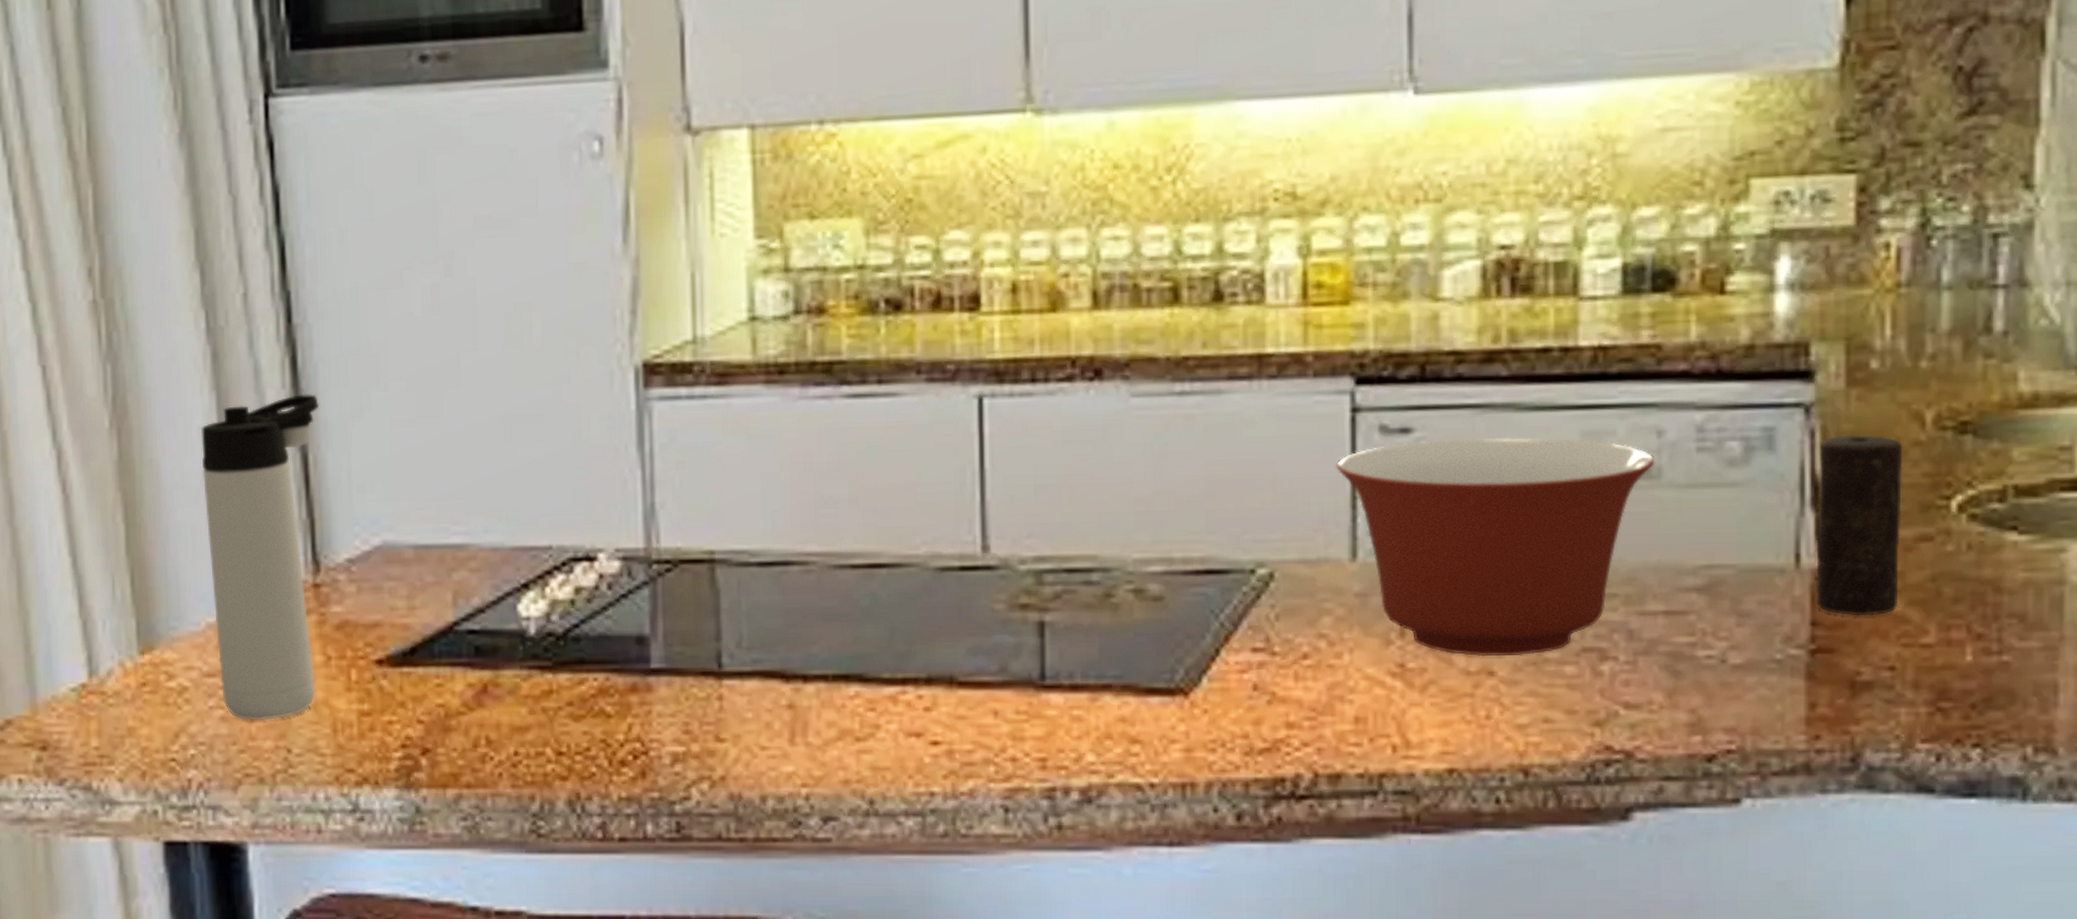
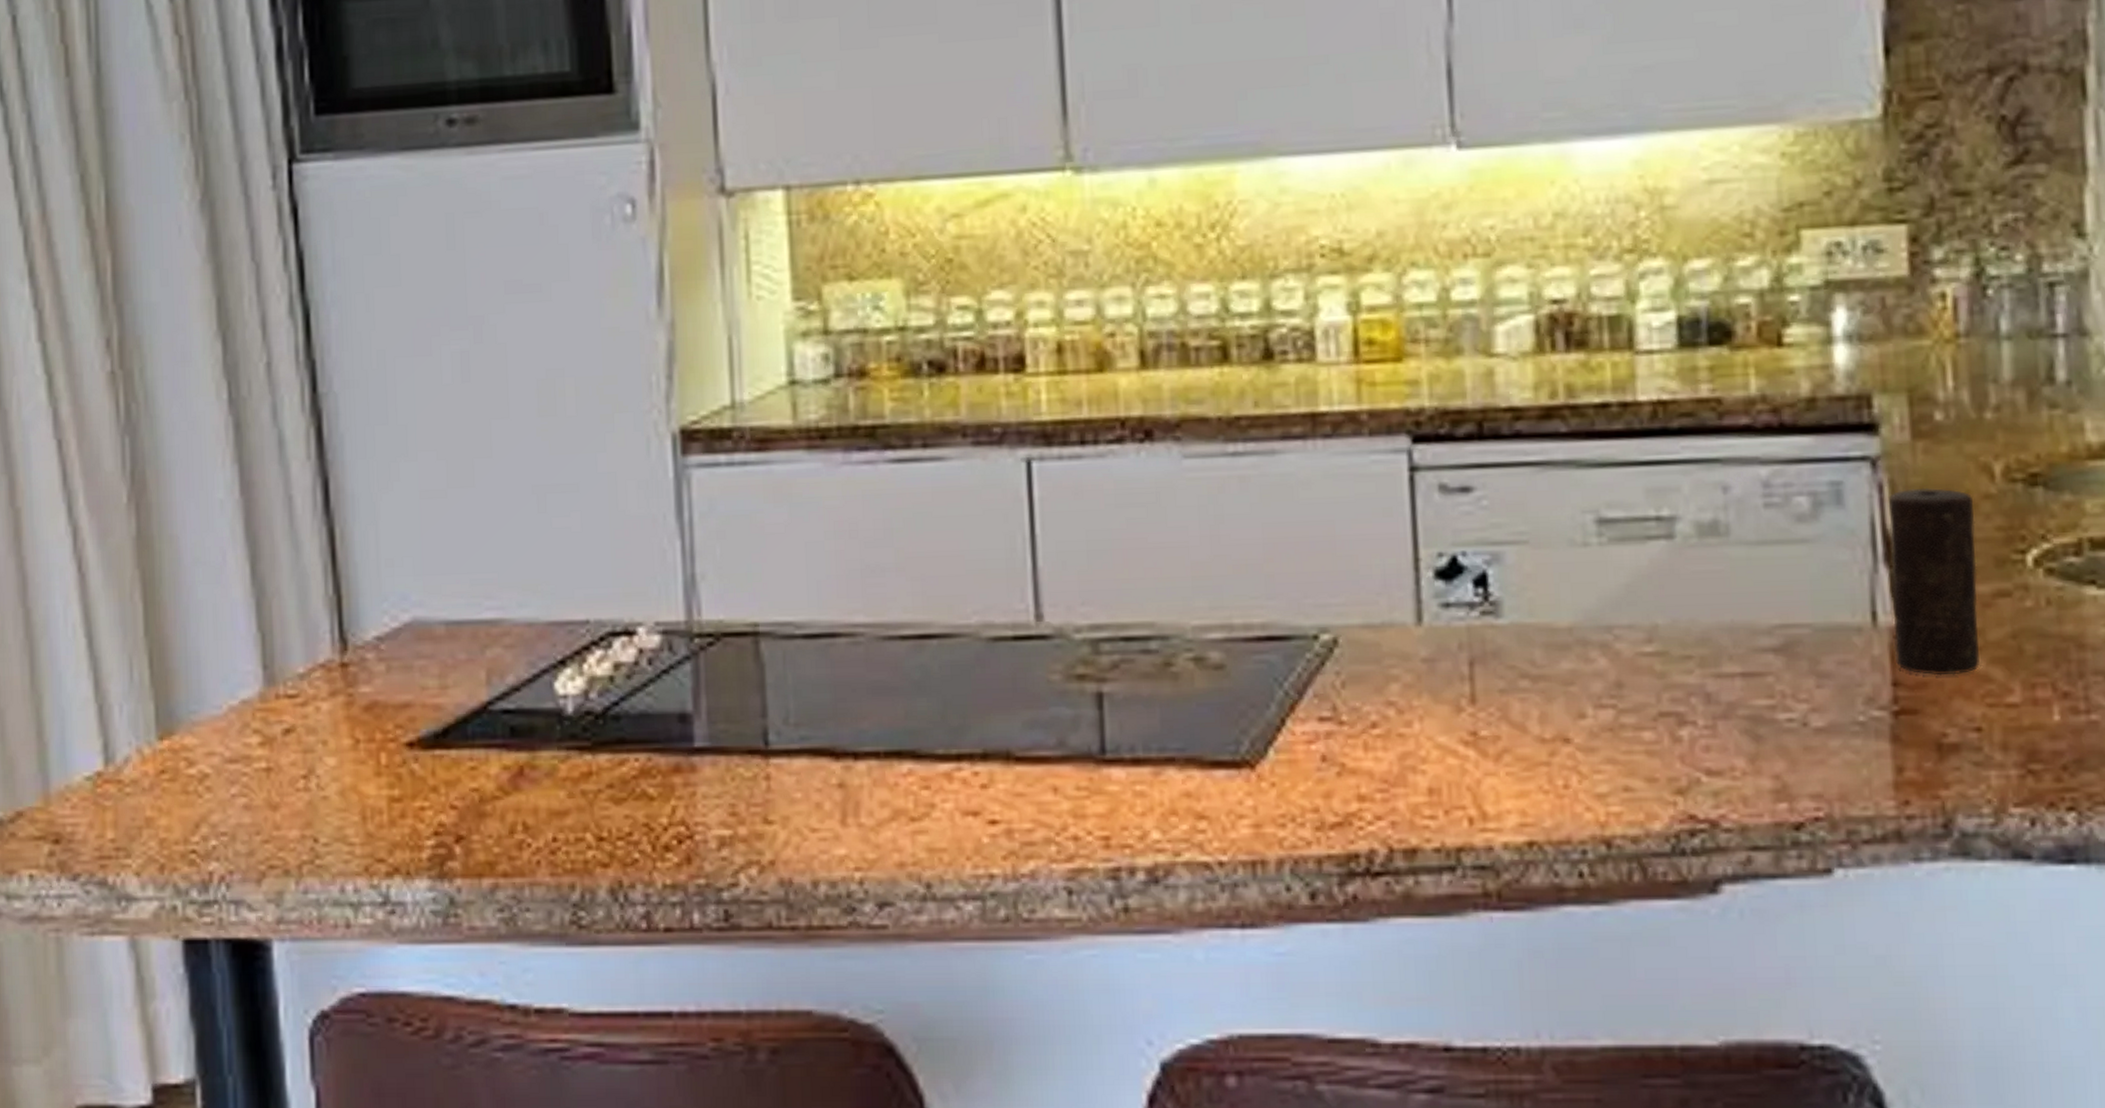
thermos bottle: present [201,394,320,721] -> none [223,465,347,809]
mixing bowl: present [1335,436,1655,657] -> none [1395,494,1723,723]

